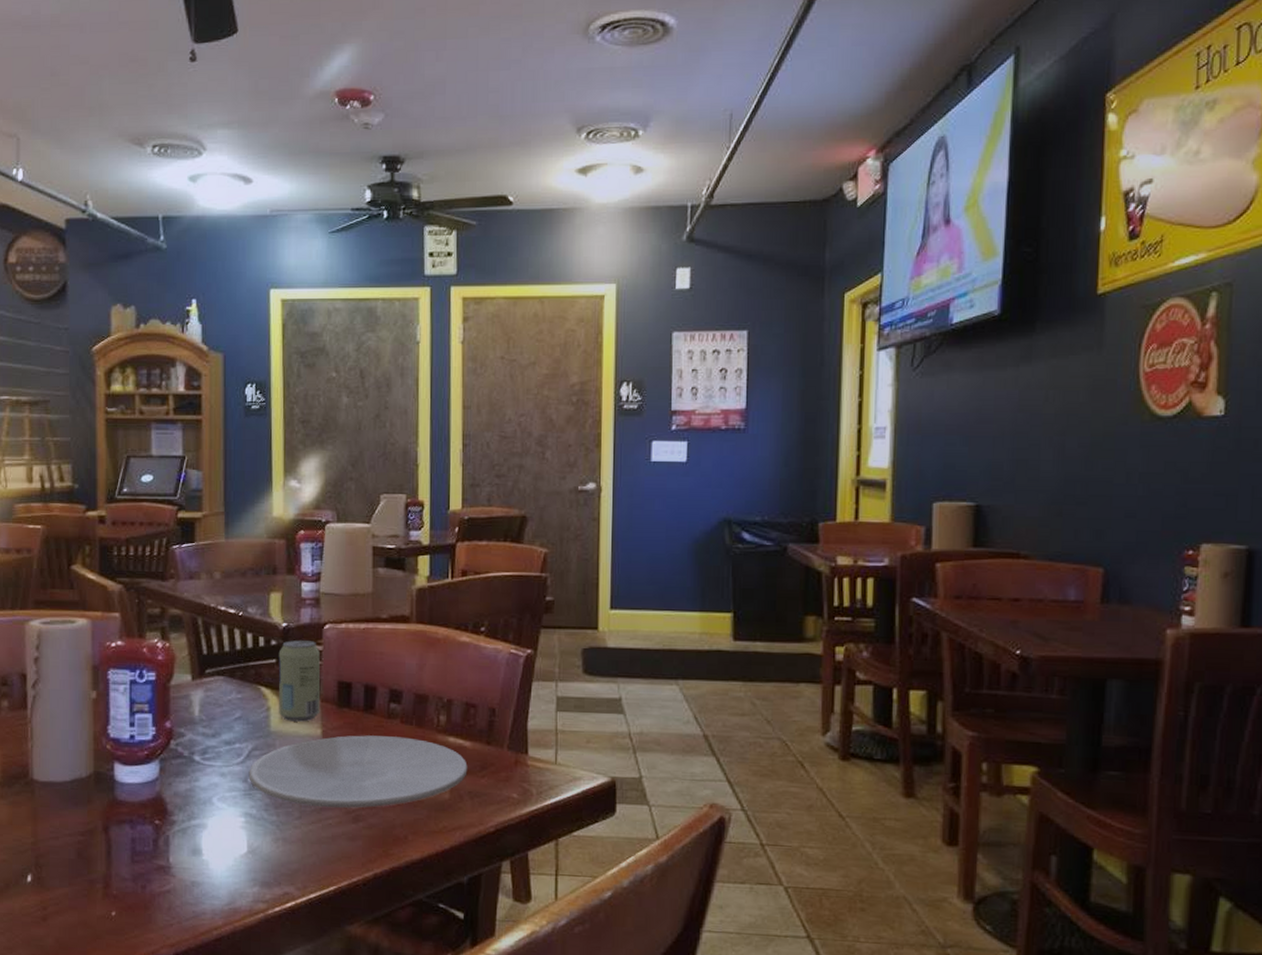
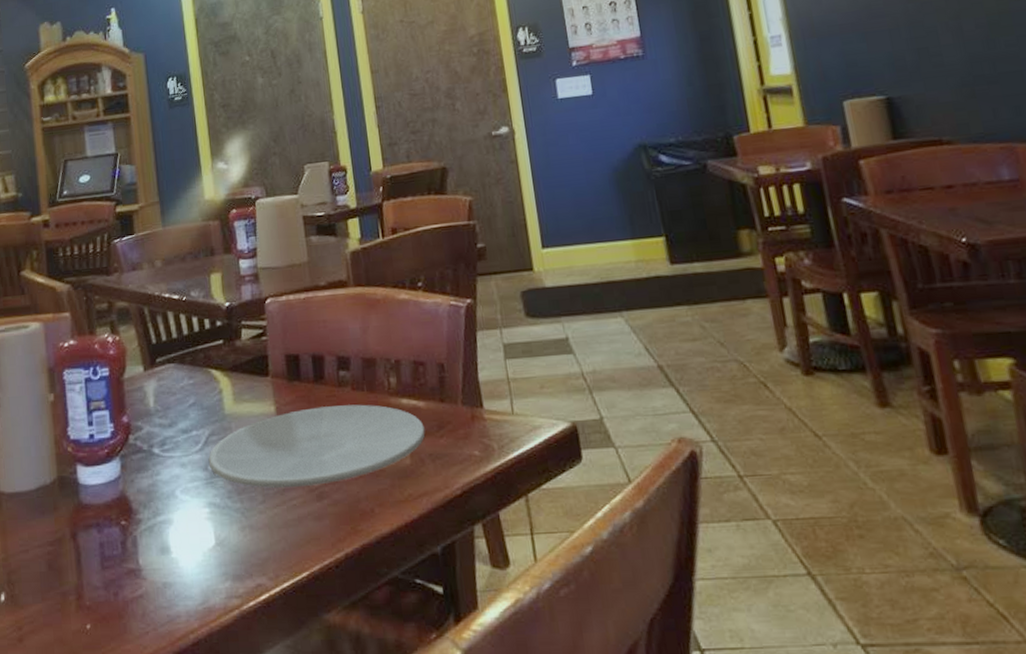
beverage can: present [278,639,321,722] -> none [224,316,272,402]

